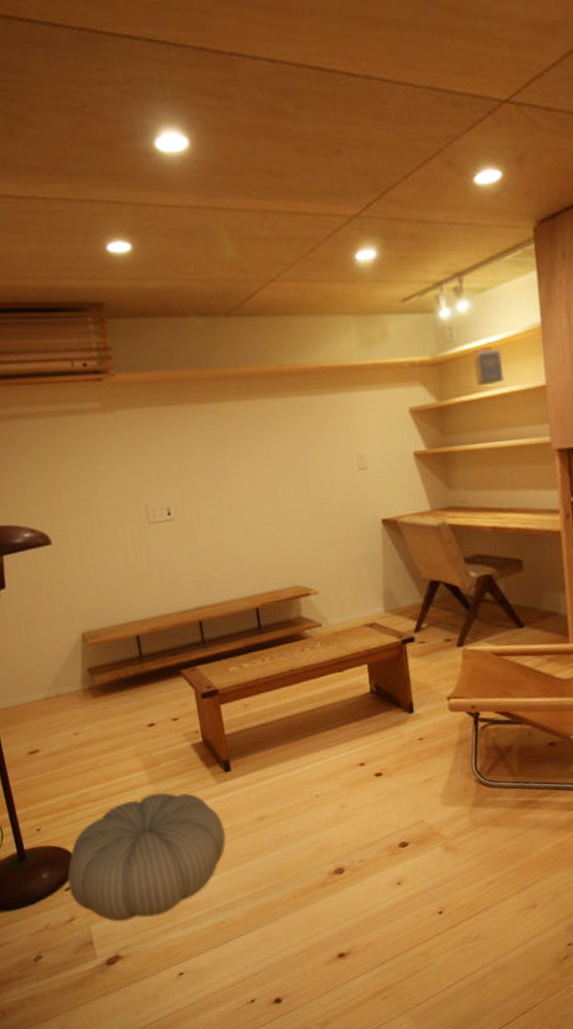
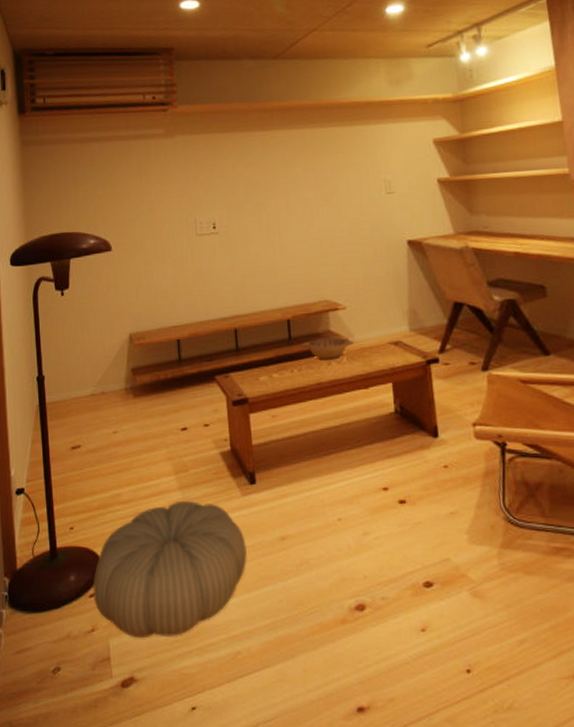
decorative bowl: none [271,622,327,647] -> present [301,337,354,360]
books: present [474,348,504,386] -> none [493,87,522,120]

